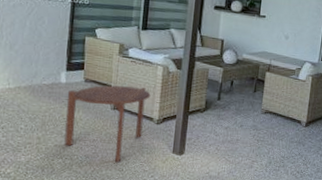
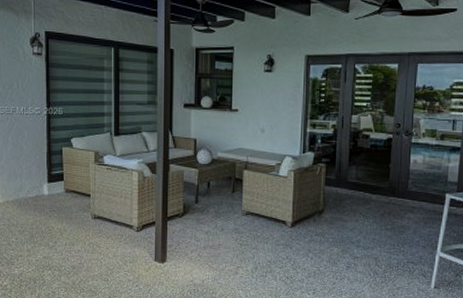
side table: present [64,85,151,163] -> none [50,194,128,273]

